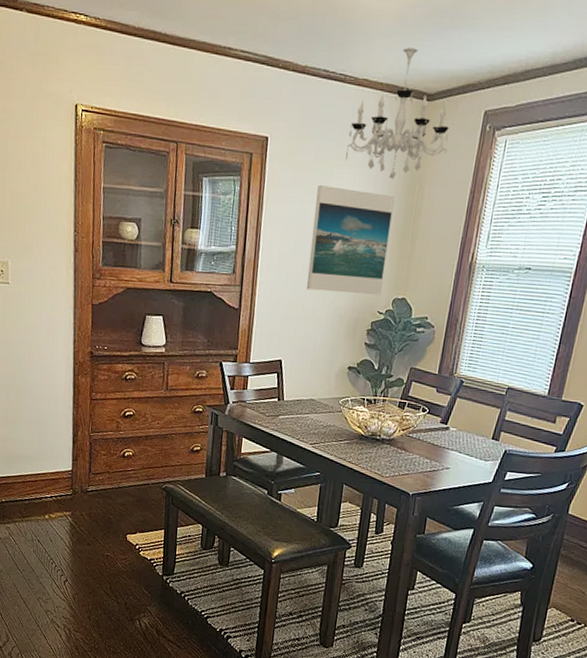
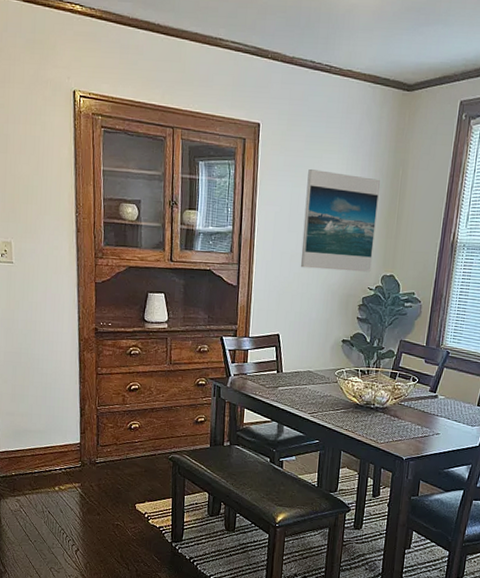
chandelier: present [345,48,449,179] -> none [333,41,428,164]

